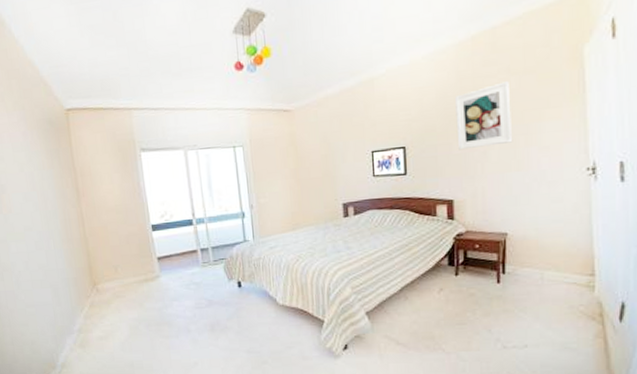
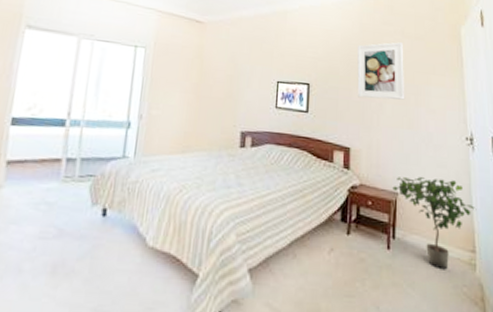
potted plant: none [501,213,598,295] -> present [392,177,477,270]

